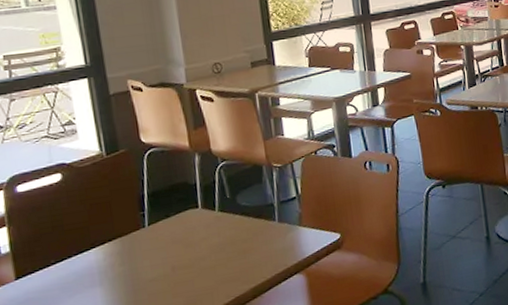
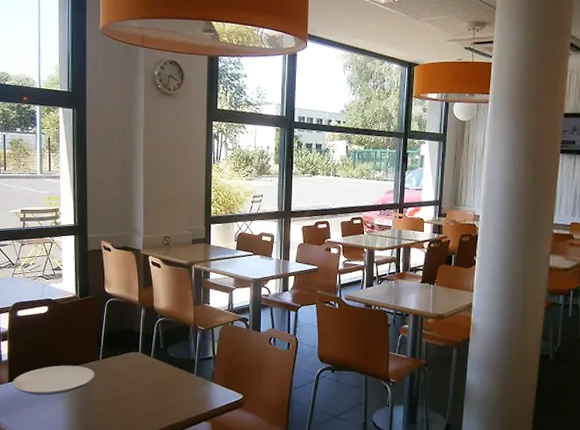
plate: none [21,239,142,290] -> present [12,365,95,396]

